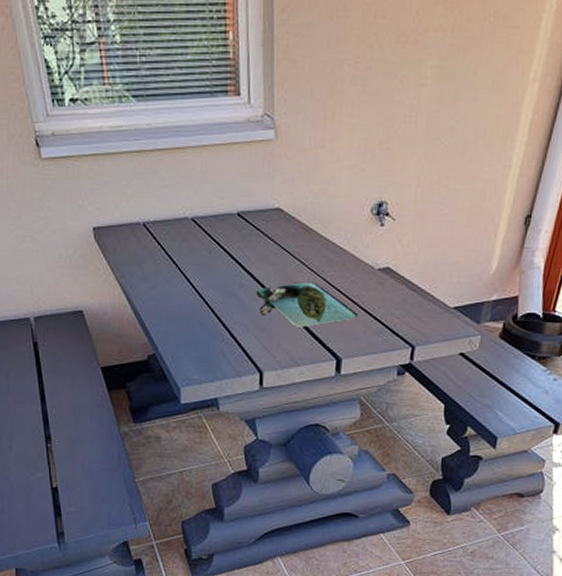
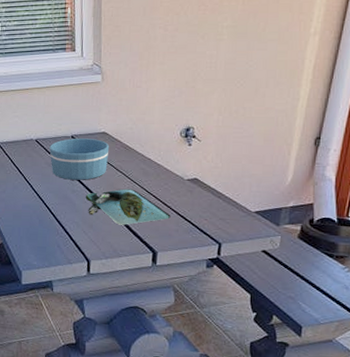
bowl: none [210,215,285,271] -> present [49,138,110,180]

